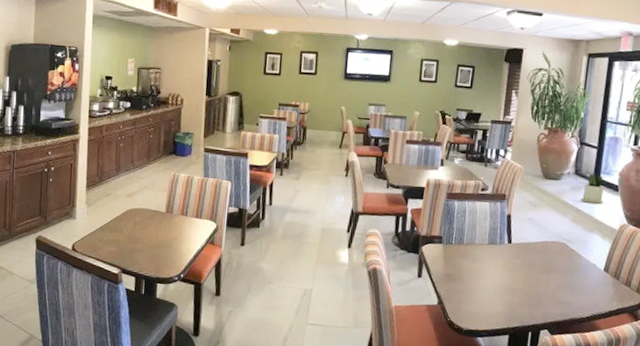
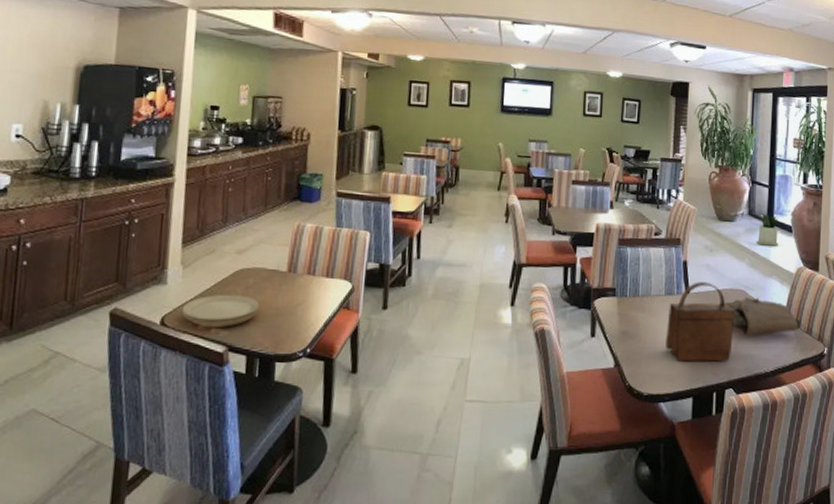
plate: none [87,228,145,255] -> present [182,294,261,328]
handbag: none [486,234,556,306] -> present [665,282,736,363]
bag: none [545,249,621,285] -> present [725,297,801,336]

